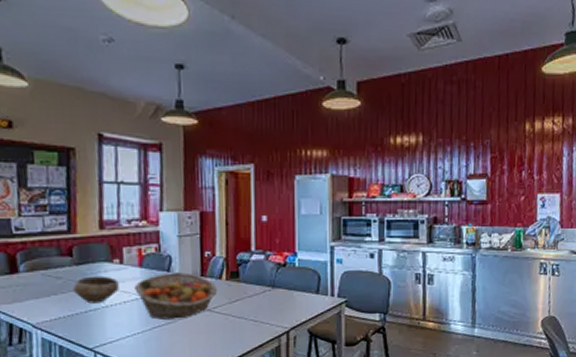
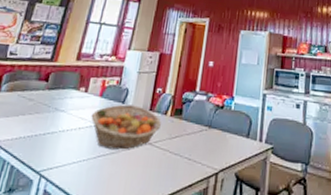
bowl: present [72,276,119,304] -> none [39,100,80,127]

